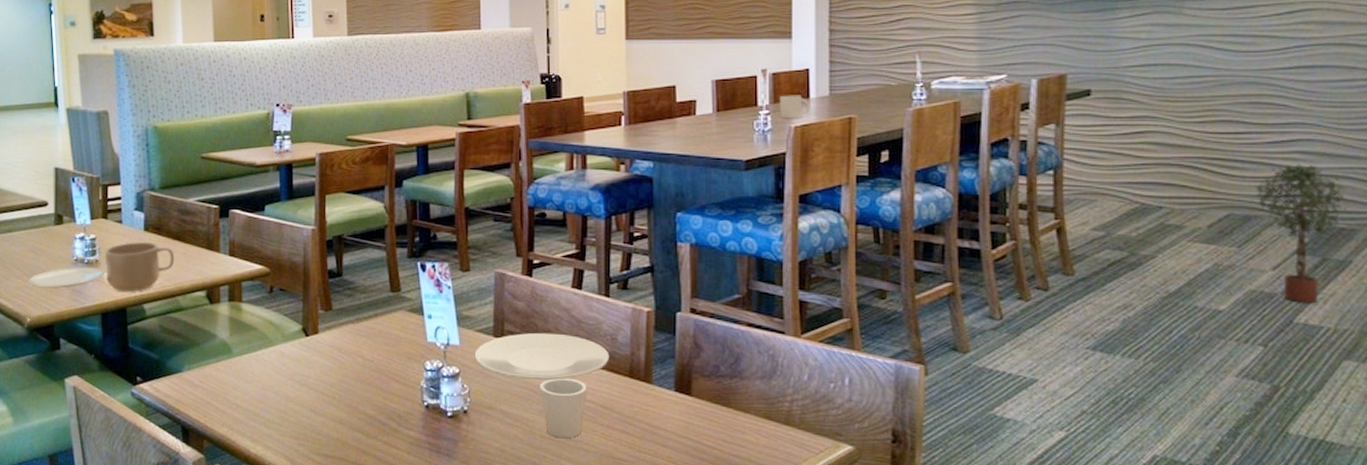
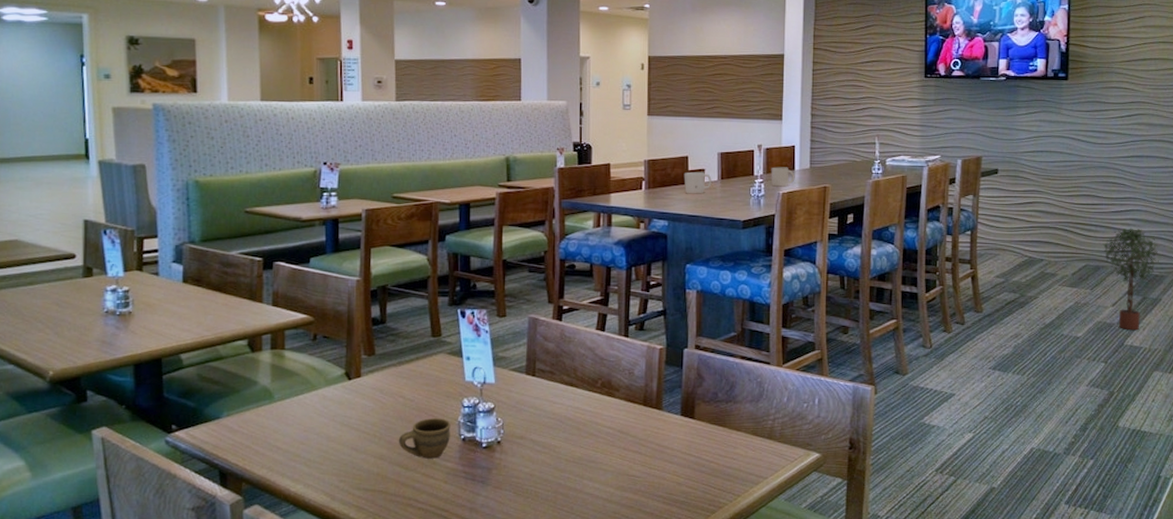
plate: present [29,266,105,288] -> none [52,318,139,340]
cup: present [104,242,175,292] -> none [138,294,215,342]
cup: none [358,381,413,426] -> present [398,418,451,459]
plate: present [474,332,610,381] -> none [508,369,627,412]
cup: present [540,377,587,439] -> none [566,408,607,461]
mug: none [671,103,705,130] -> present [684,171,712,194]

